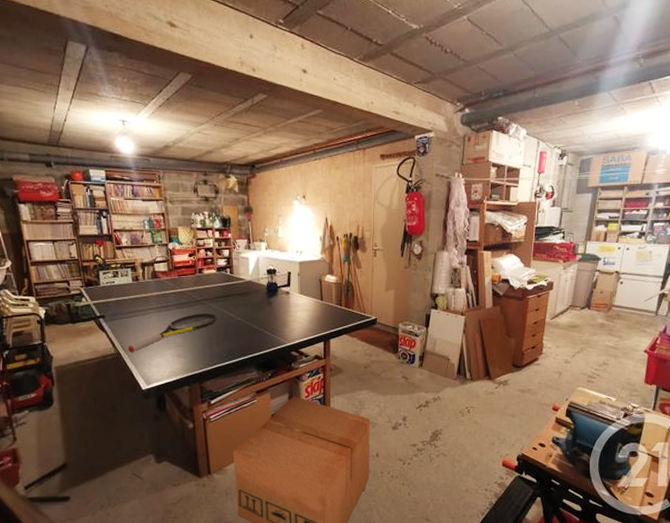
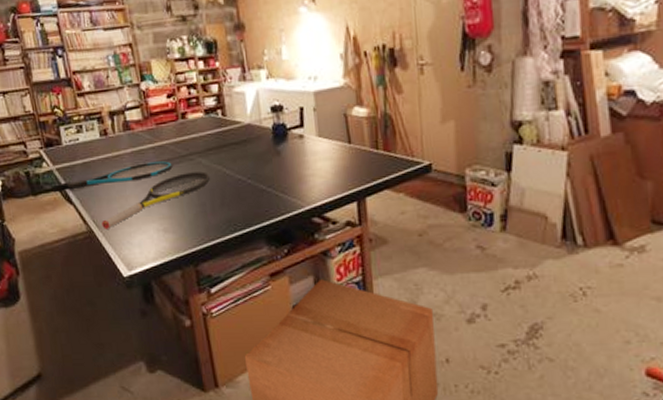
tennis racket: none [88,304,189,322] -> present [51,161,173,193]

